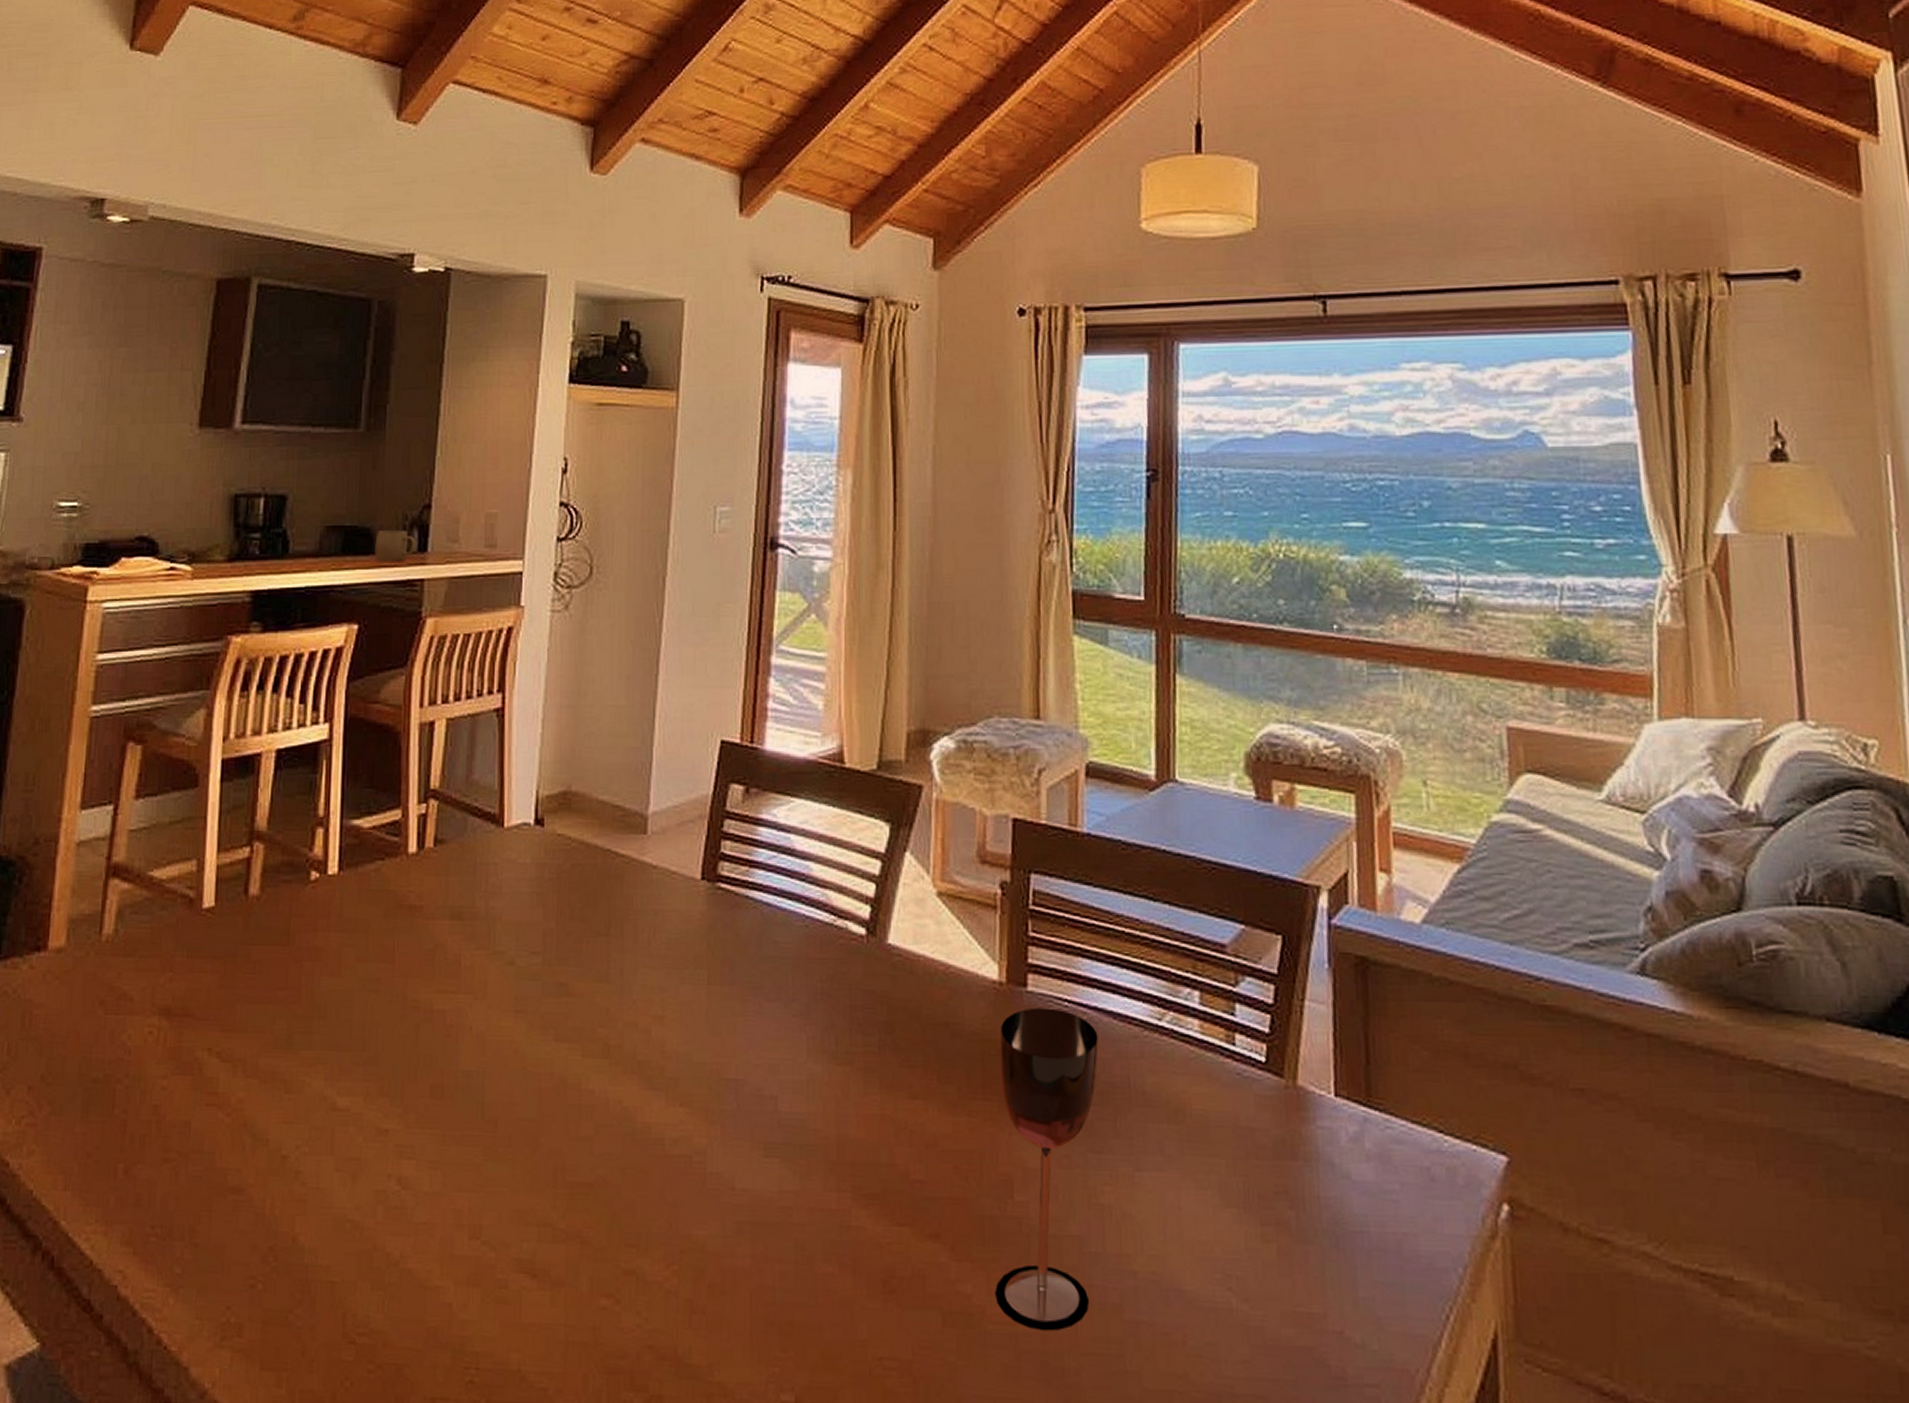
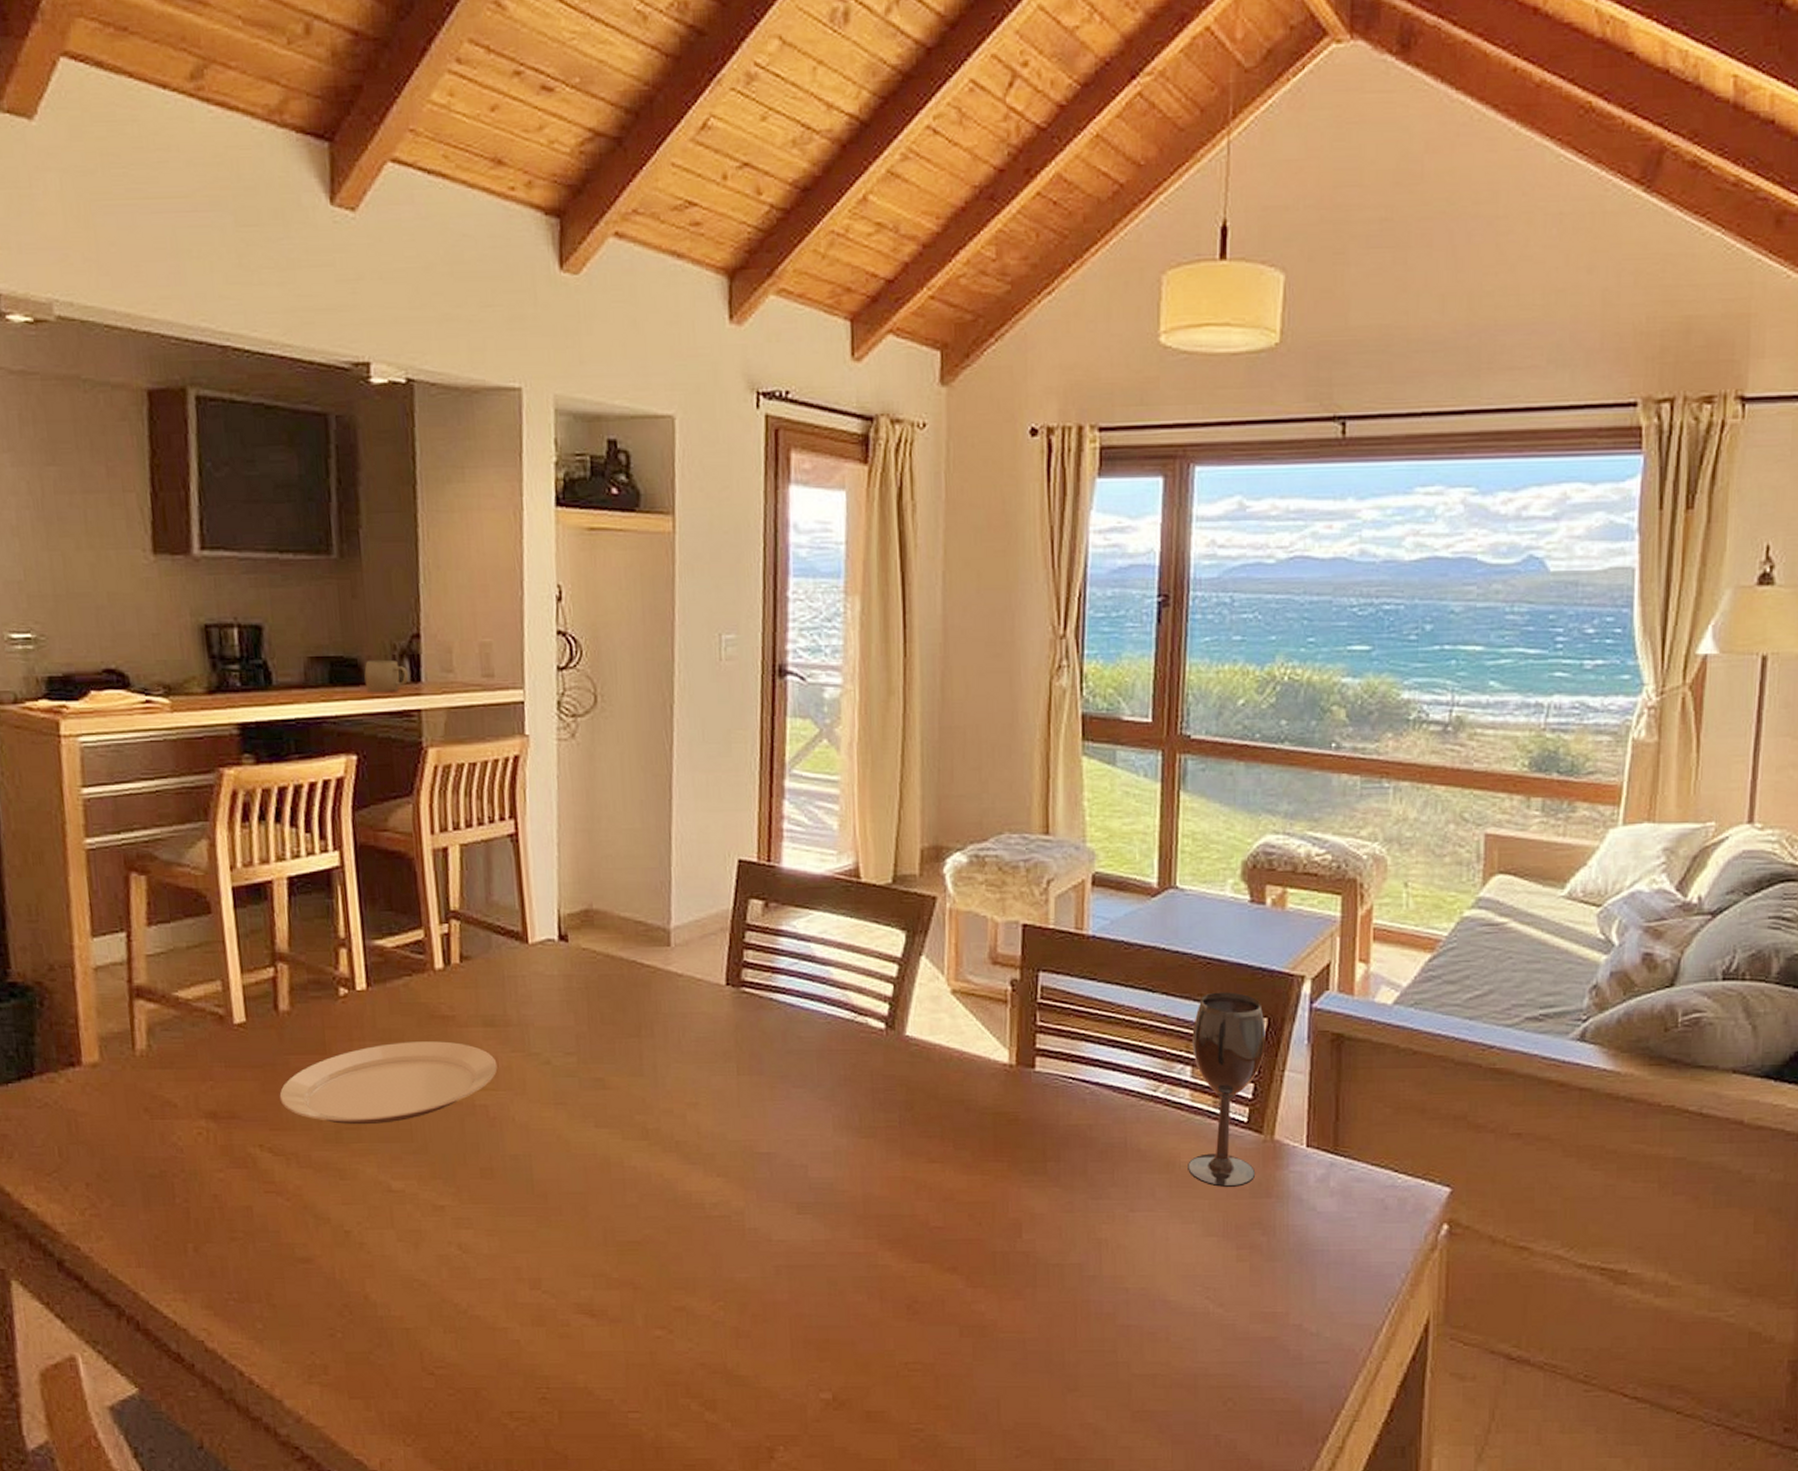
plate: none [236,934,460,1029] -> present [279,1041,498,1125]
wineglass: present [994,1007,1099,1332] -> none [1004,1084,1099,1336]
wine glass: none [1199,902,1282,1146] -> present [1188,992,1266,1188]

